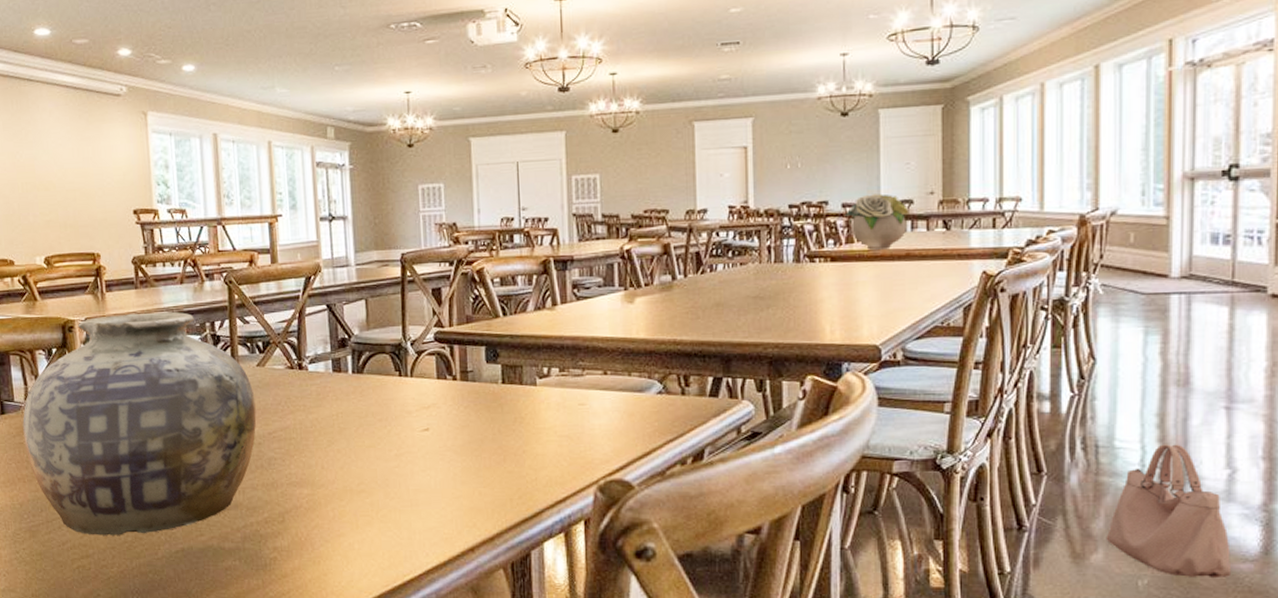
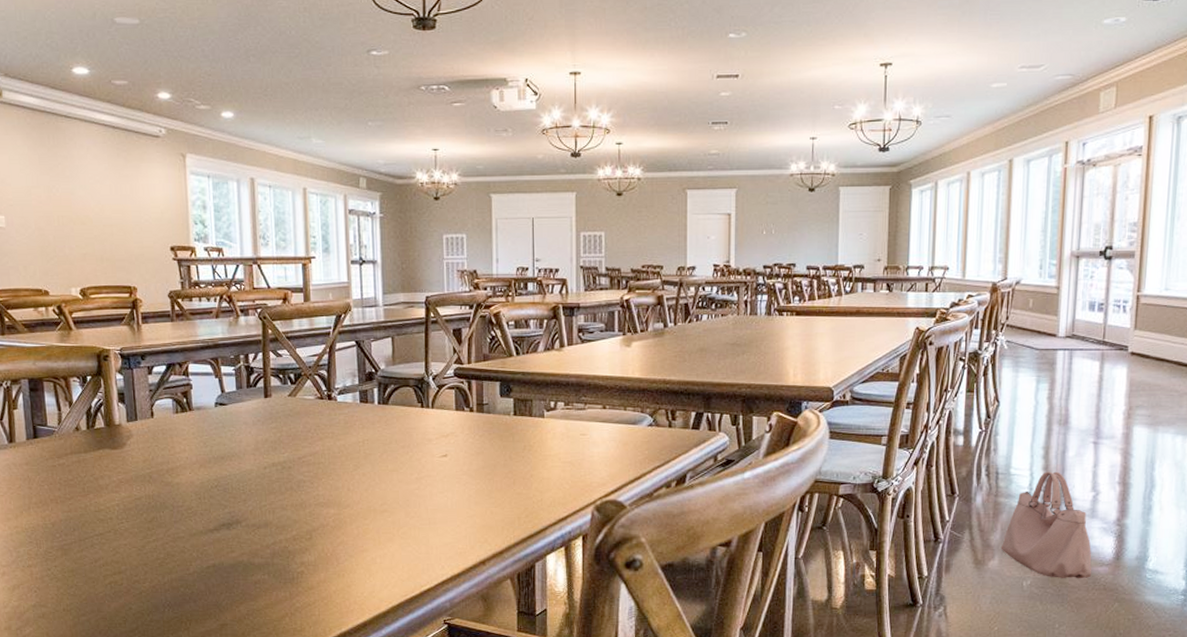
vase: present [22,312,257,535] -> none [56,344,287,553]
flower arrangement: present [844,194,909,250] -> none [808,259,861,306]

